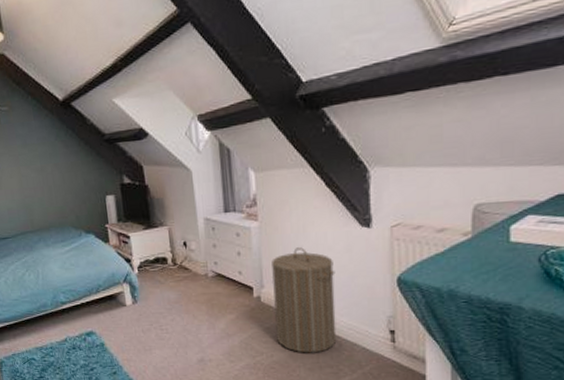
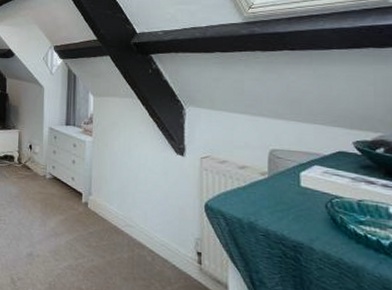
laundry hamper: present [271,247,337,353] -> none [97,164,153,264]

